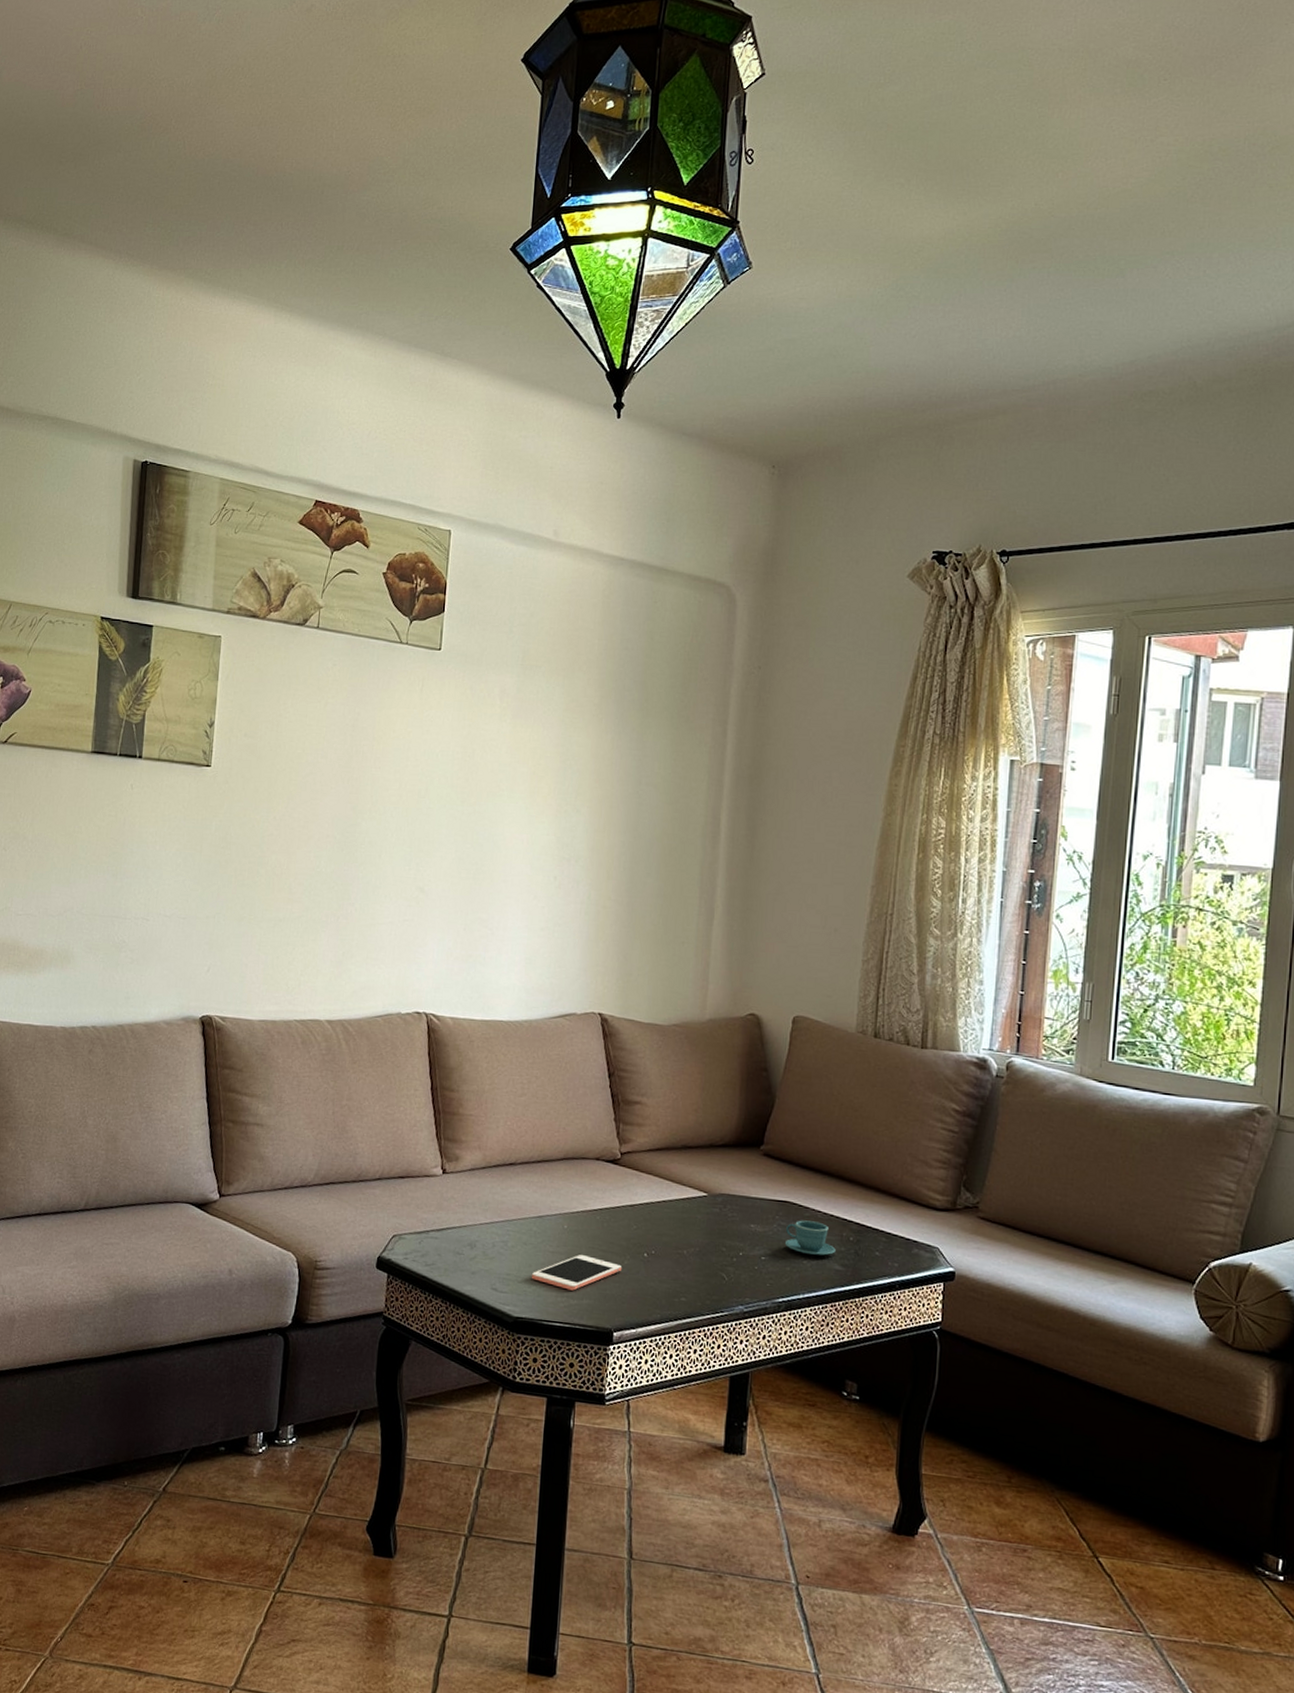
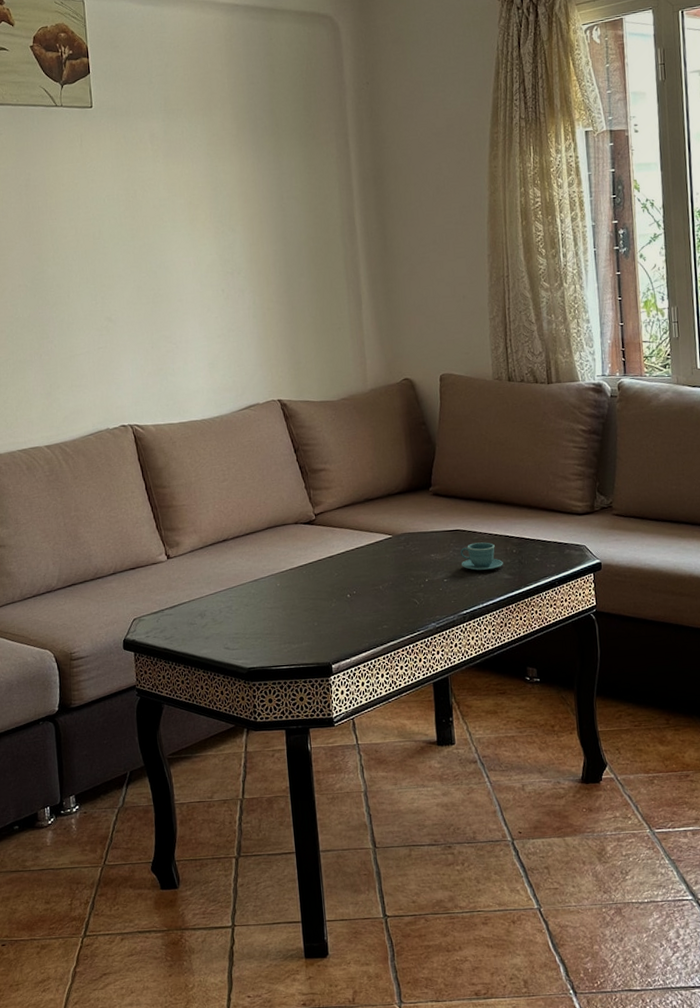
cell phone: present [531,1255,621,1291] -> none [256,605,330,637]

